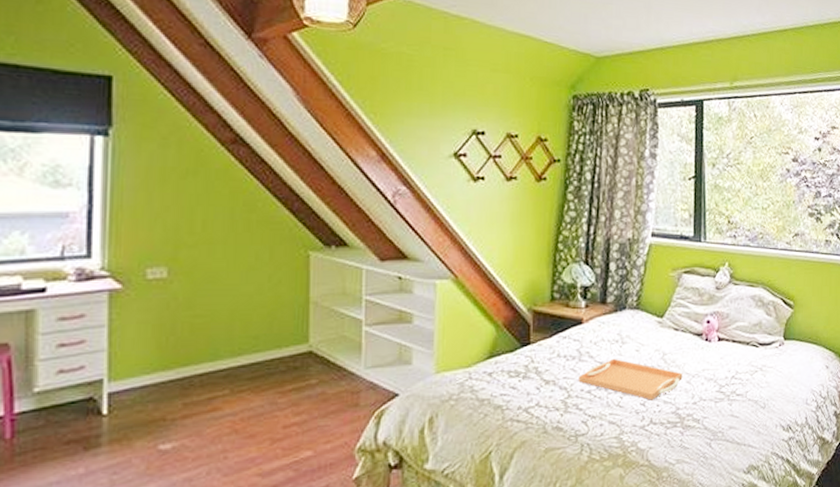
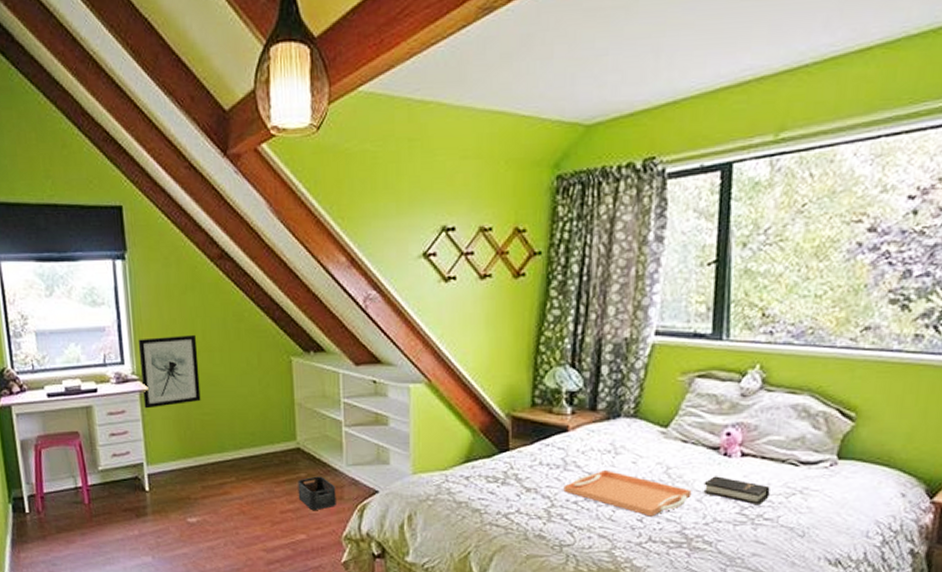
wall art: none [113,225,195,312] -> present [138,335,201,409]
storage bin: none [306,382,351,421] -> present [298,476,336,510]
hardback book: none [691,359,740,383] -> present [703,476,770,506]

